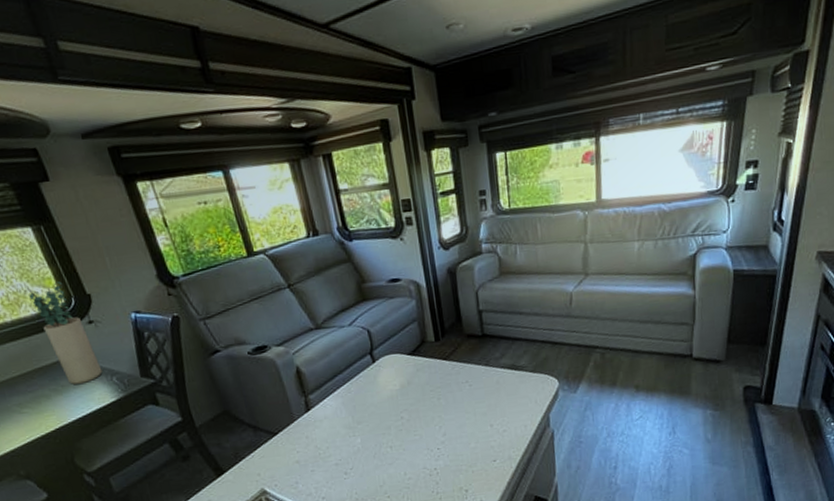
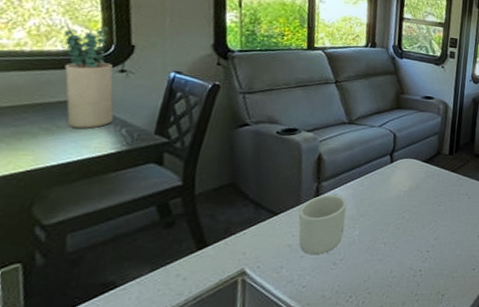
mug: none [295,404,346,468] -> present [298,193,347,255]

